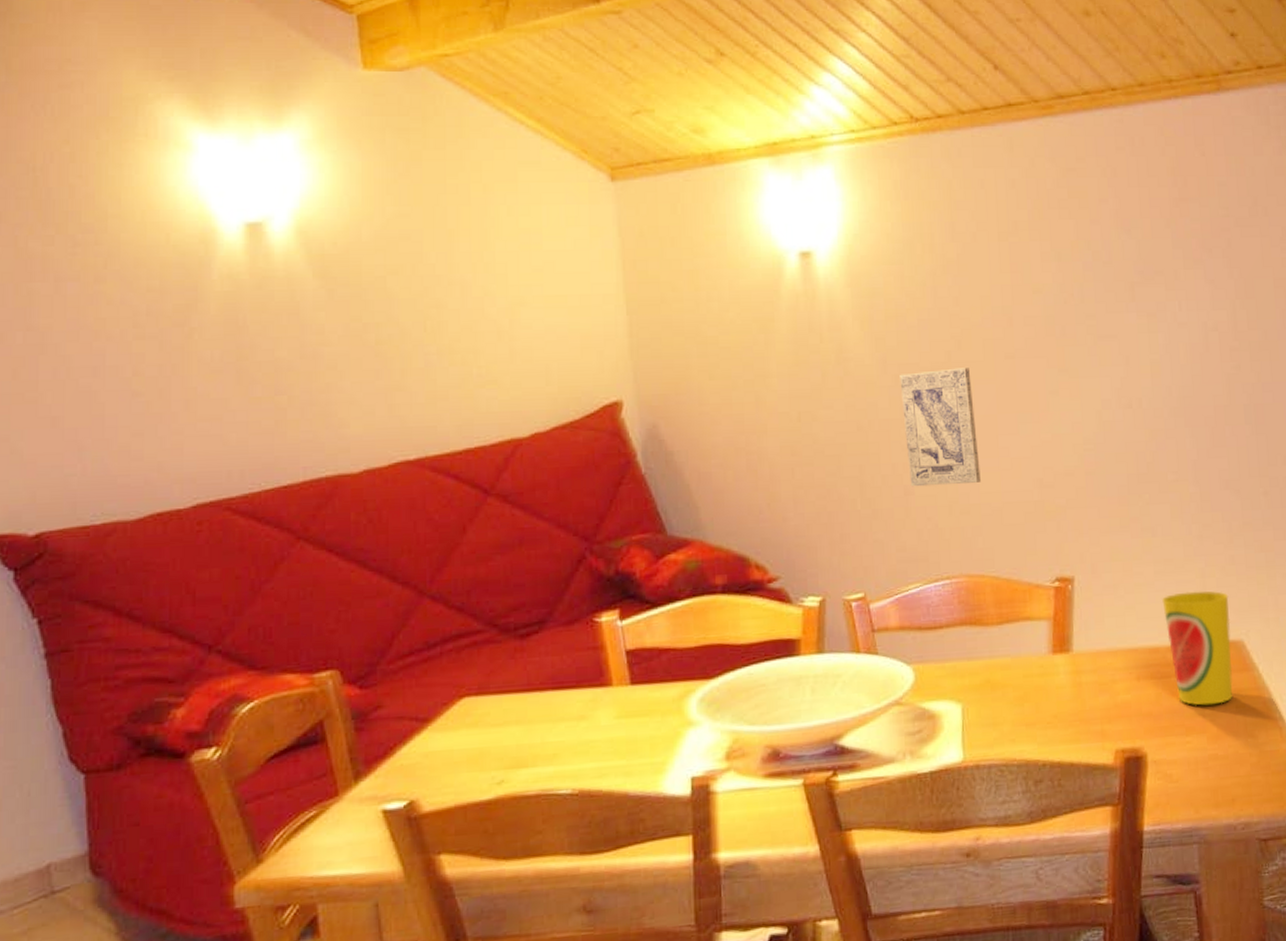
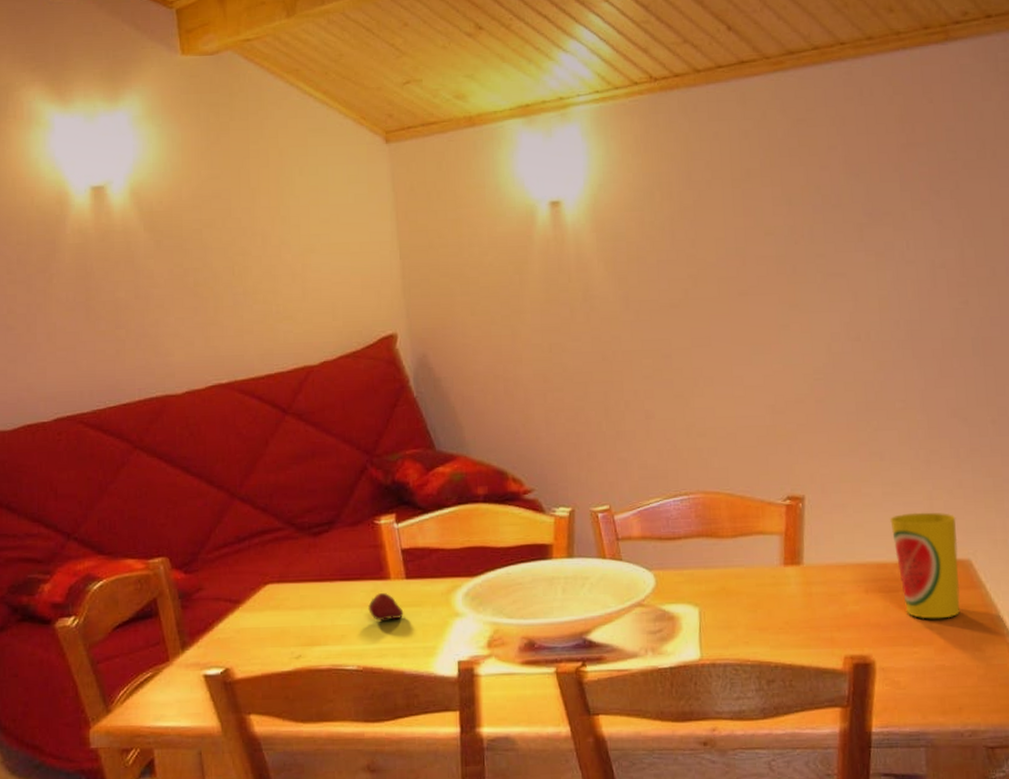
fruit: none [586,702,628,735] -> present [368,593,404,621]
wall art: present [900,367,981,487] -> none [641,304,716,412]

